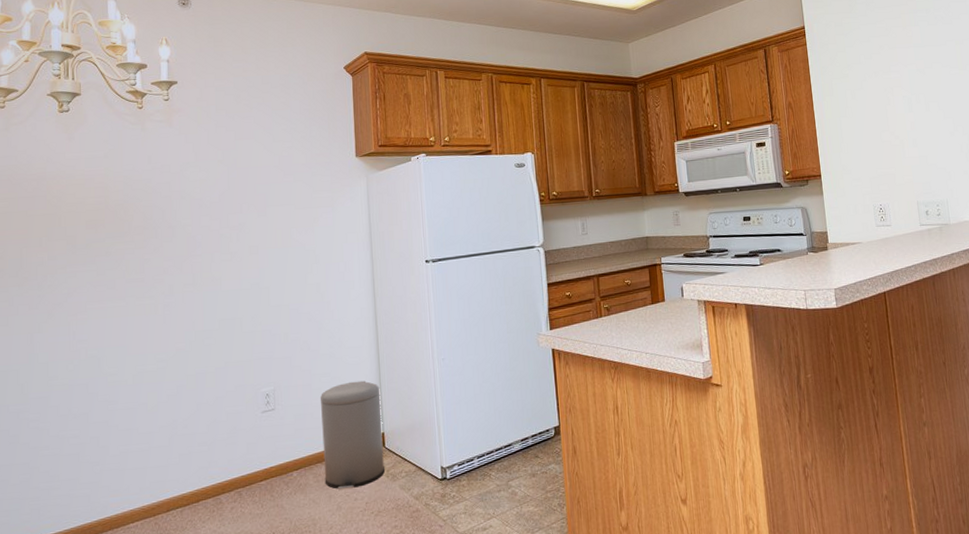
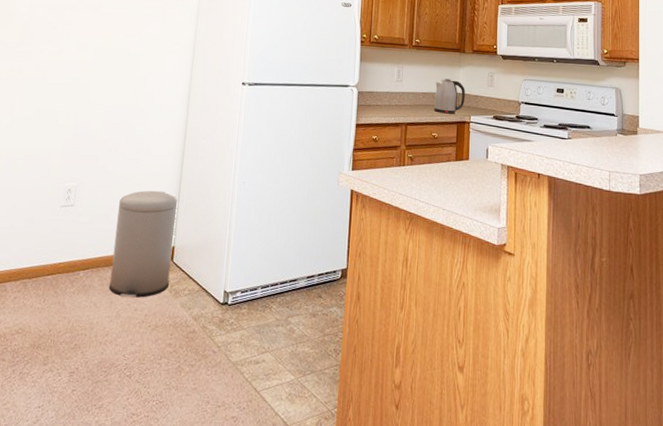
kettle: none [621,224,653,260] -> present [434,78,465,114]

